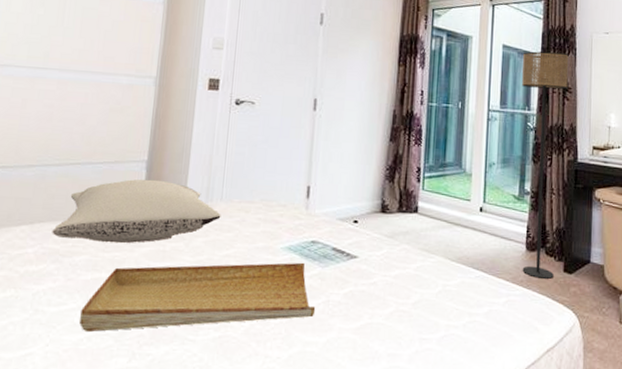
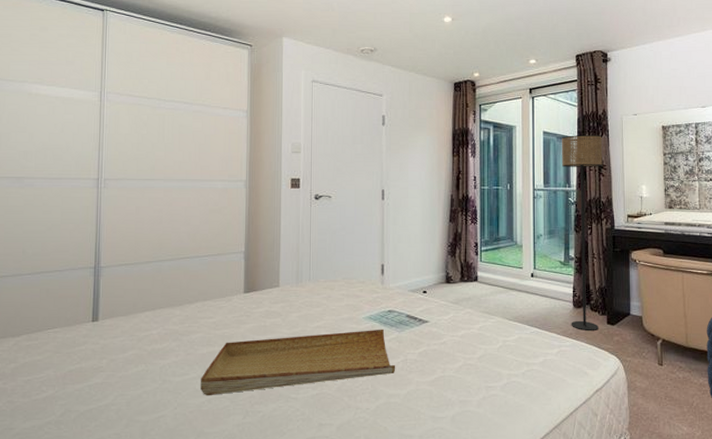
pillow: present [52,179,221,244] -> none [171,267,310,322]

